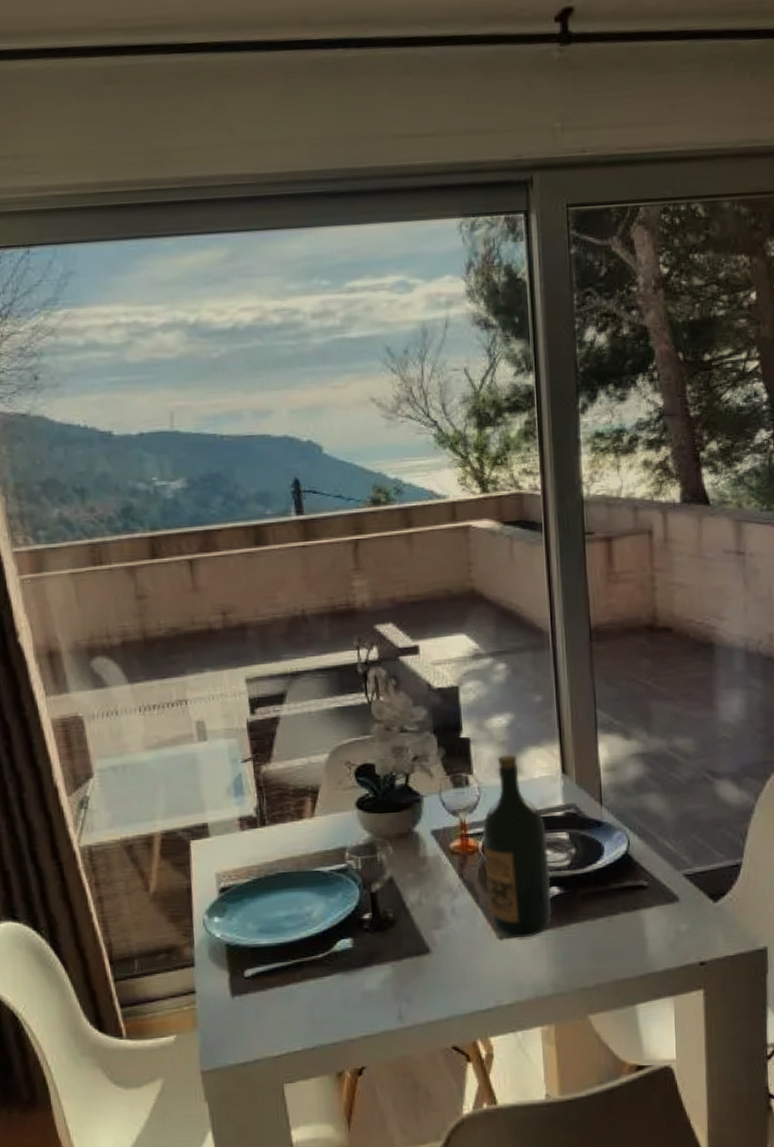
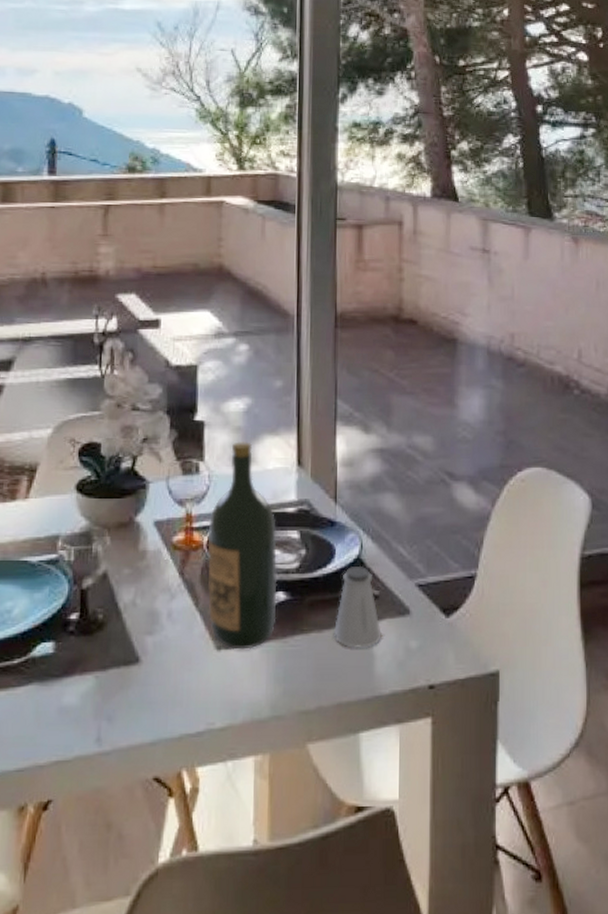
saltshaker: none [607,860,654,933] -> present [334,565,383,648]

